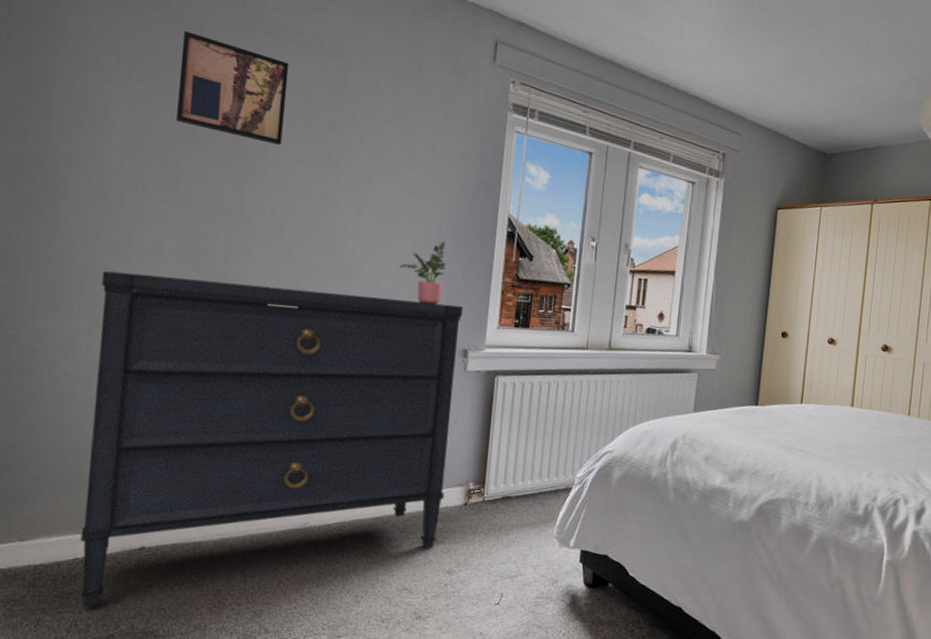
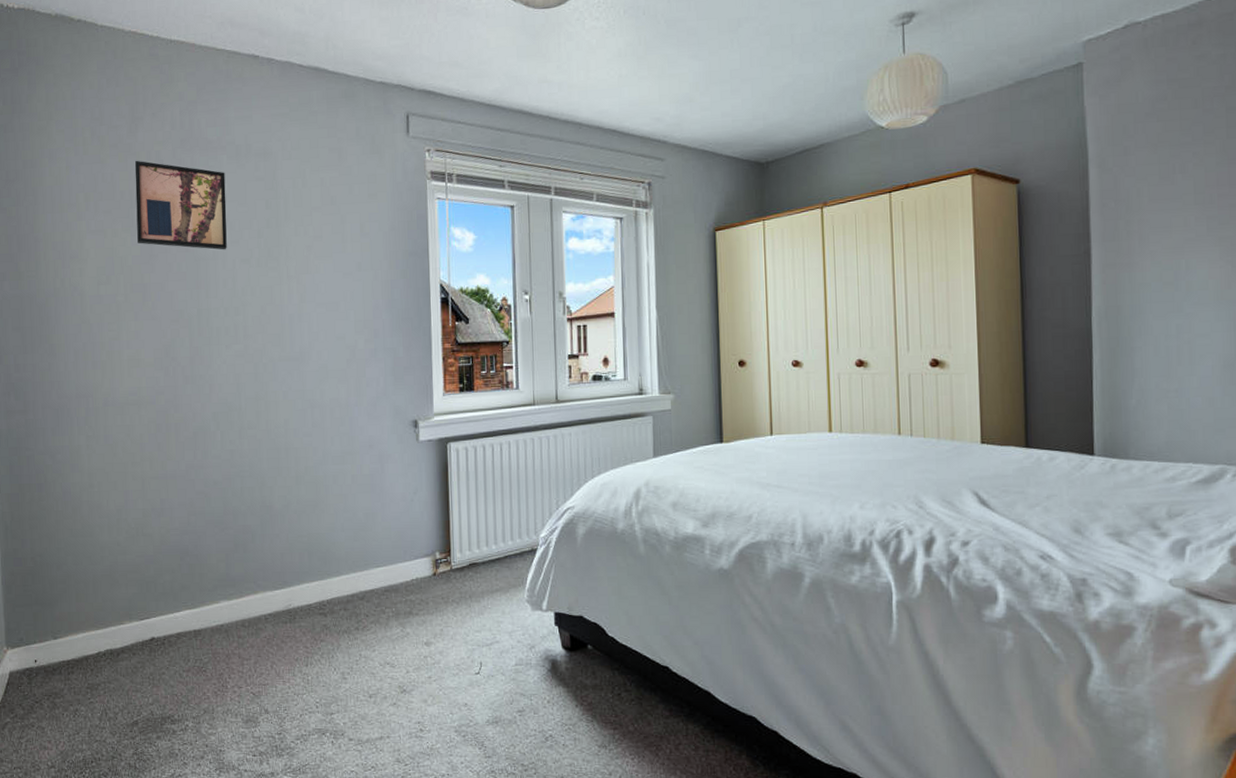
dresser: present [80,271,464,608] -> none [93,377,413,697]
potted plant: present [398,241,446,305] -> none [343,316,387,380]

